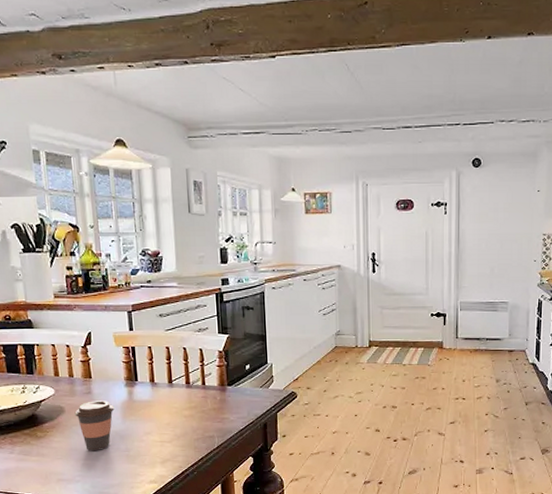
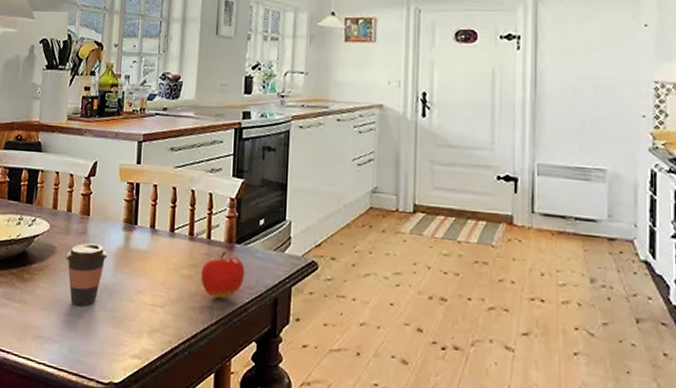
fruit: none [200,393,237,429] -> present [200,251,245,298]

